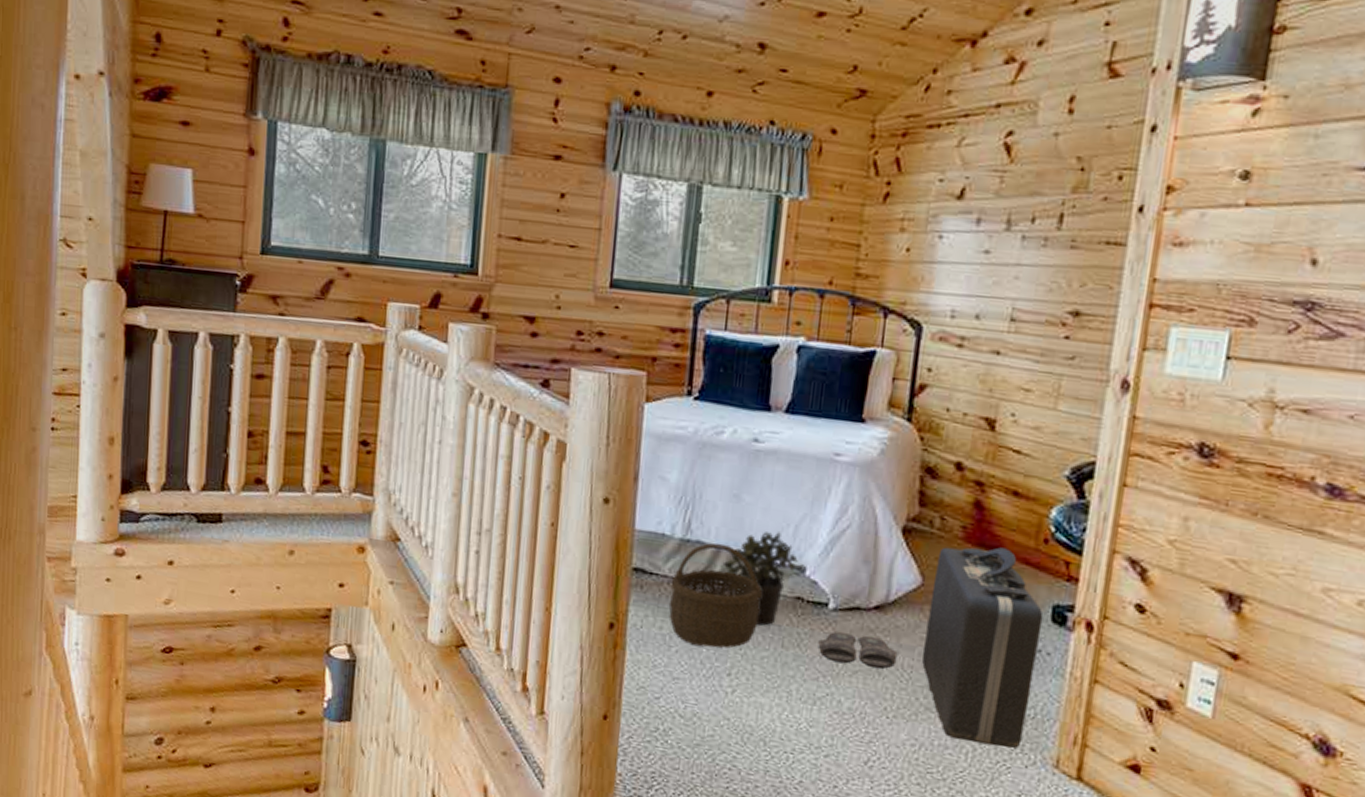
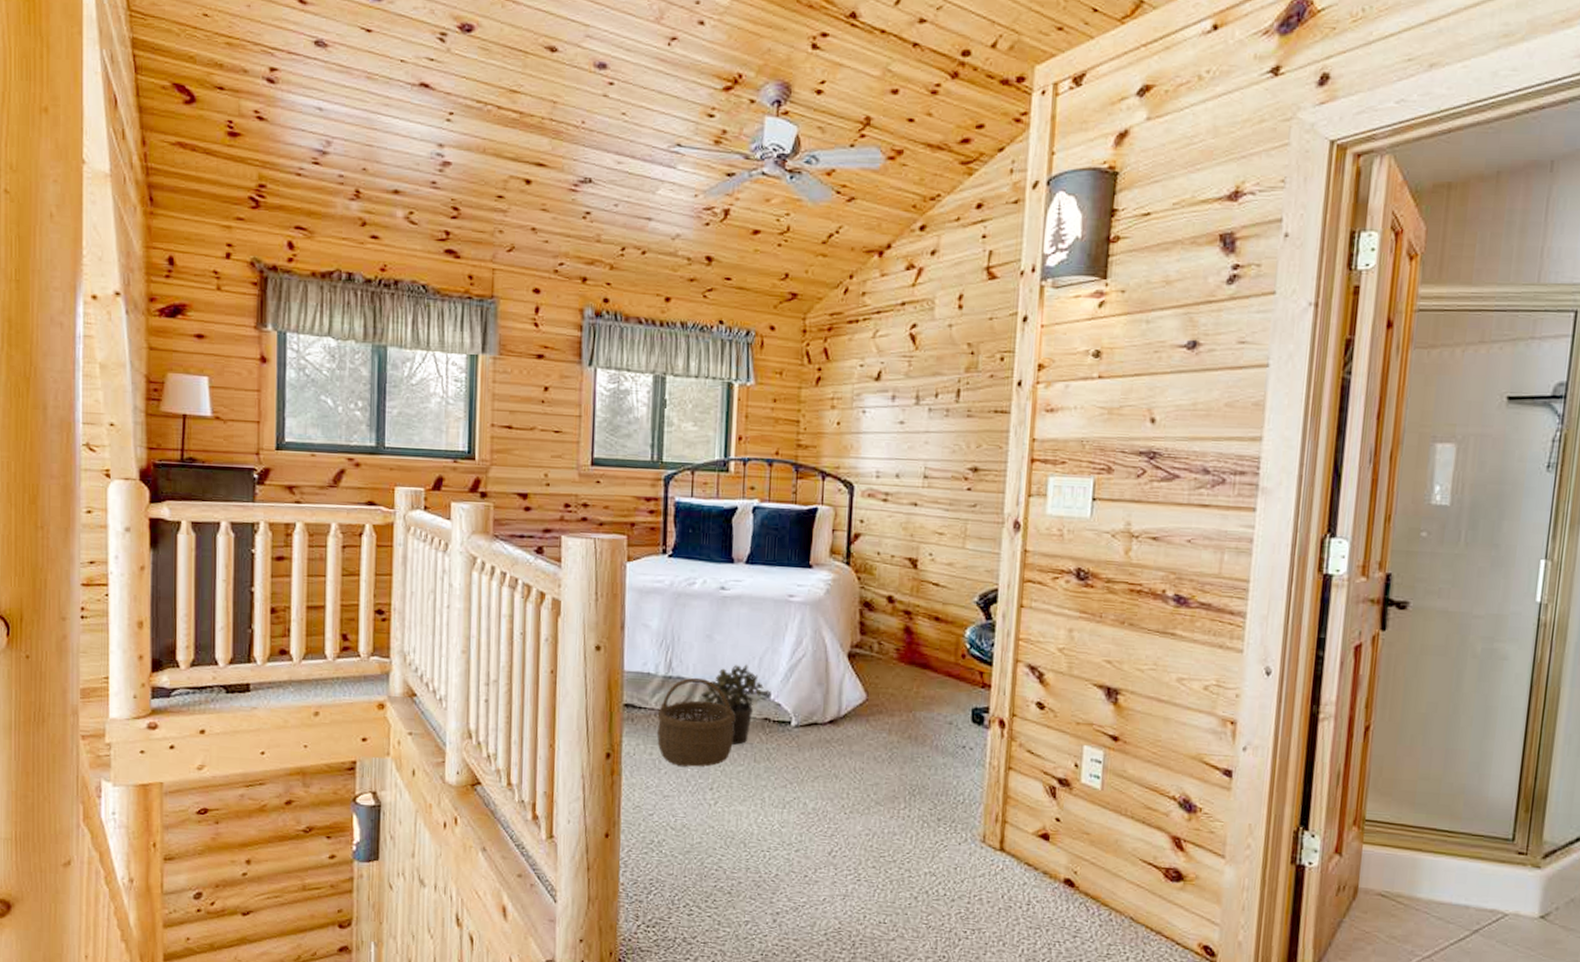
slippers: present [818,631,898,669] -> none [784,744,851,772]
suitcase: present [921,547,1044,748] -> none [870,664,965,830]

